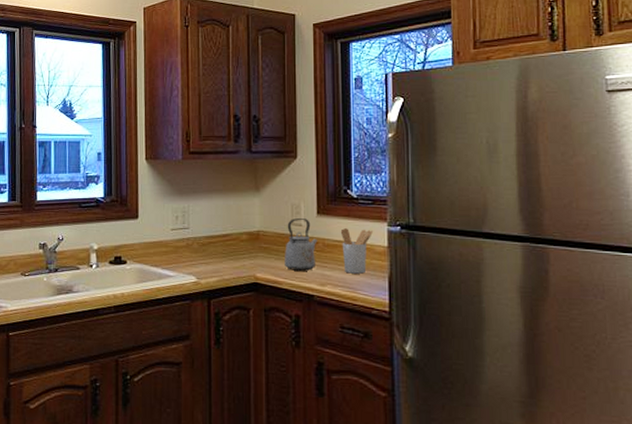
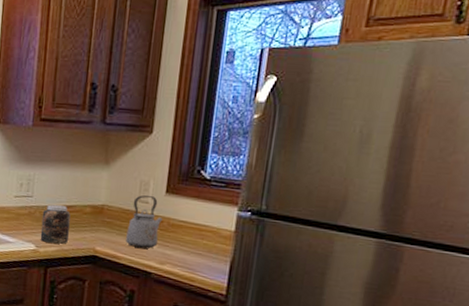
jar: none [200,235,228,274] -> present [40,204,71,244]
utensil holder: present [340,228,373,274] -> none [186,209,221,256]

